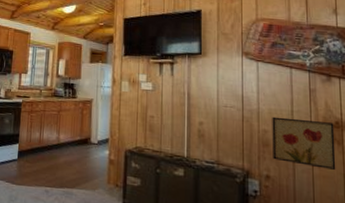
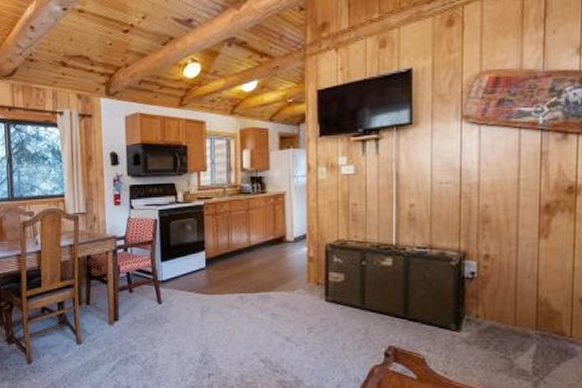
wall art: present [272,116,336,170] -> none [493,188,567,240]

